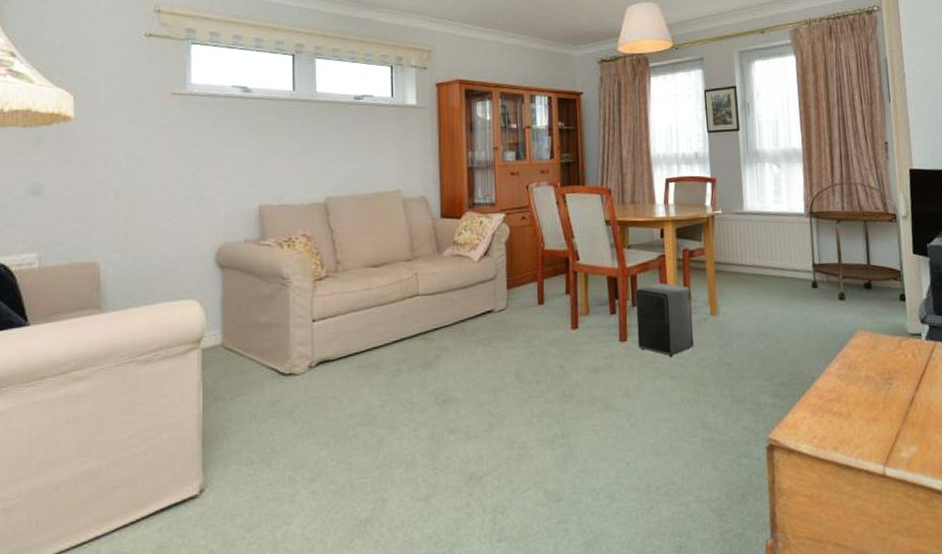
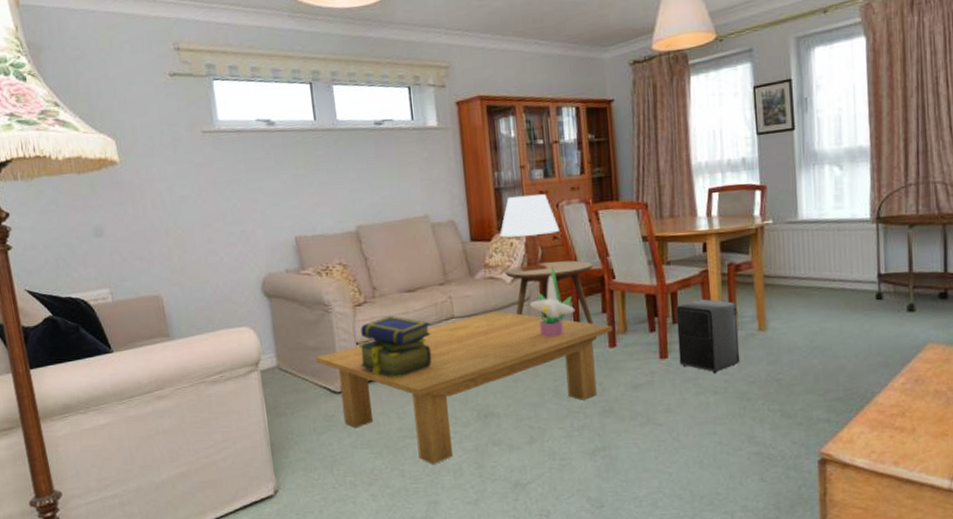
coffee table: none [266,289,576,455] -> present [316,311,613,464]
stack of books: none [314,291,393,360] -> present [358,315,432,379]
table lamp: none [470,175,528,250] -> present [500,194,559,272]
side table: none [473,241,559,305] -> present [505,260,594,324]
potted flower: none [496,245,540,318] -> present [530,265,575,338]

